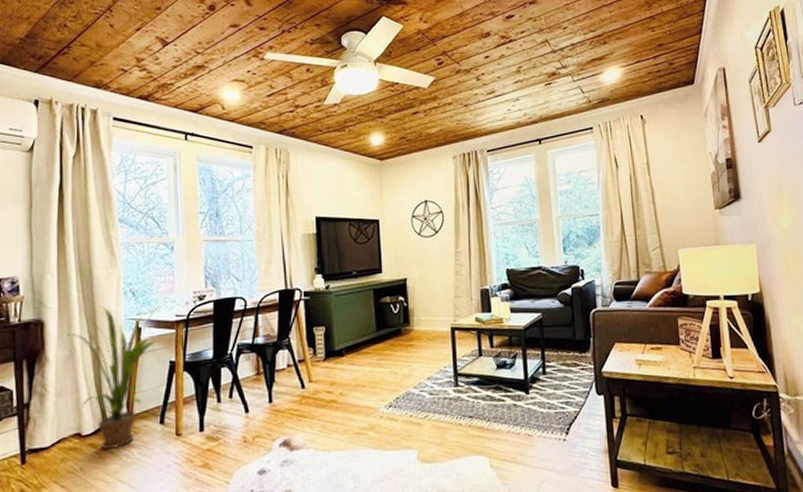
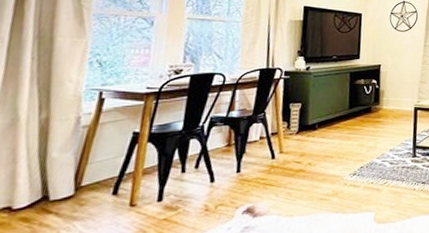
house plant: present [67,306,159,450] -> none [10,76,129,224]

